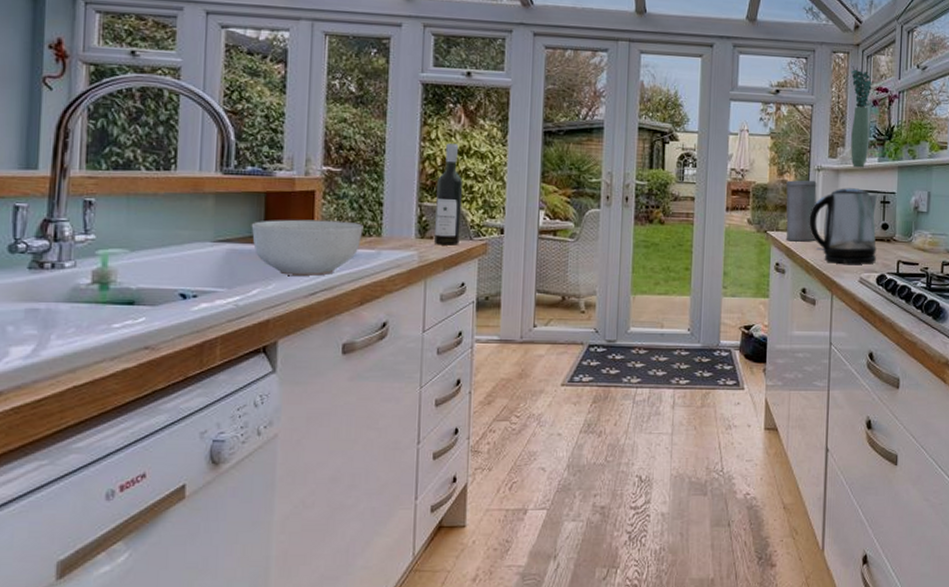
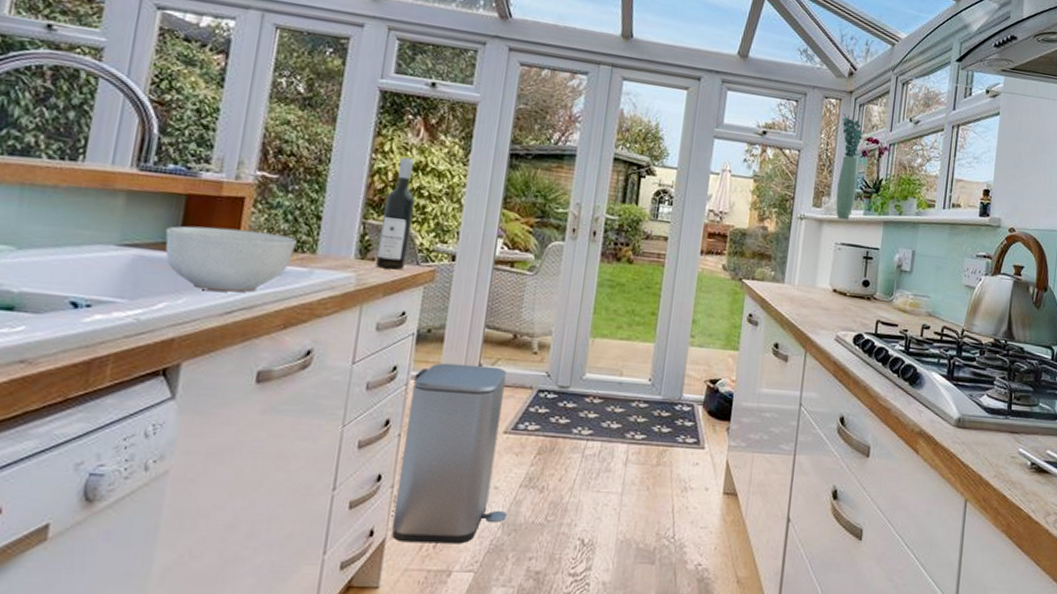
pedal bin: none [471,326,571,487] -> present [391,362,507,544]
canister: present [785,180,817,242] -> none [761,227,799,294]
kettle: present [809,188,877,265] -> none [786,239,860,322]

